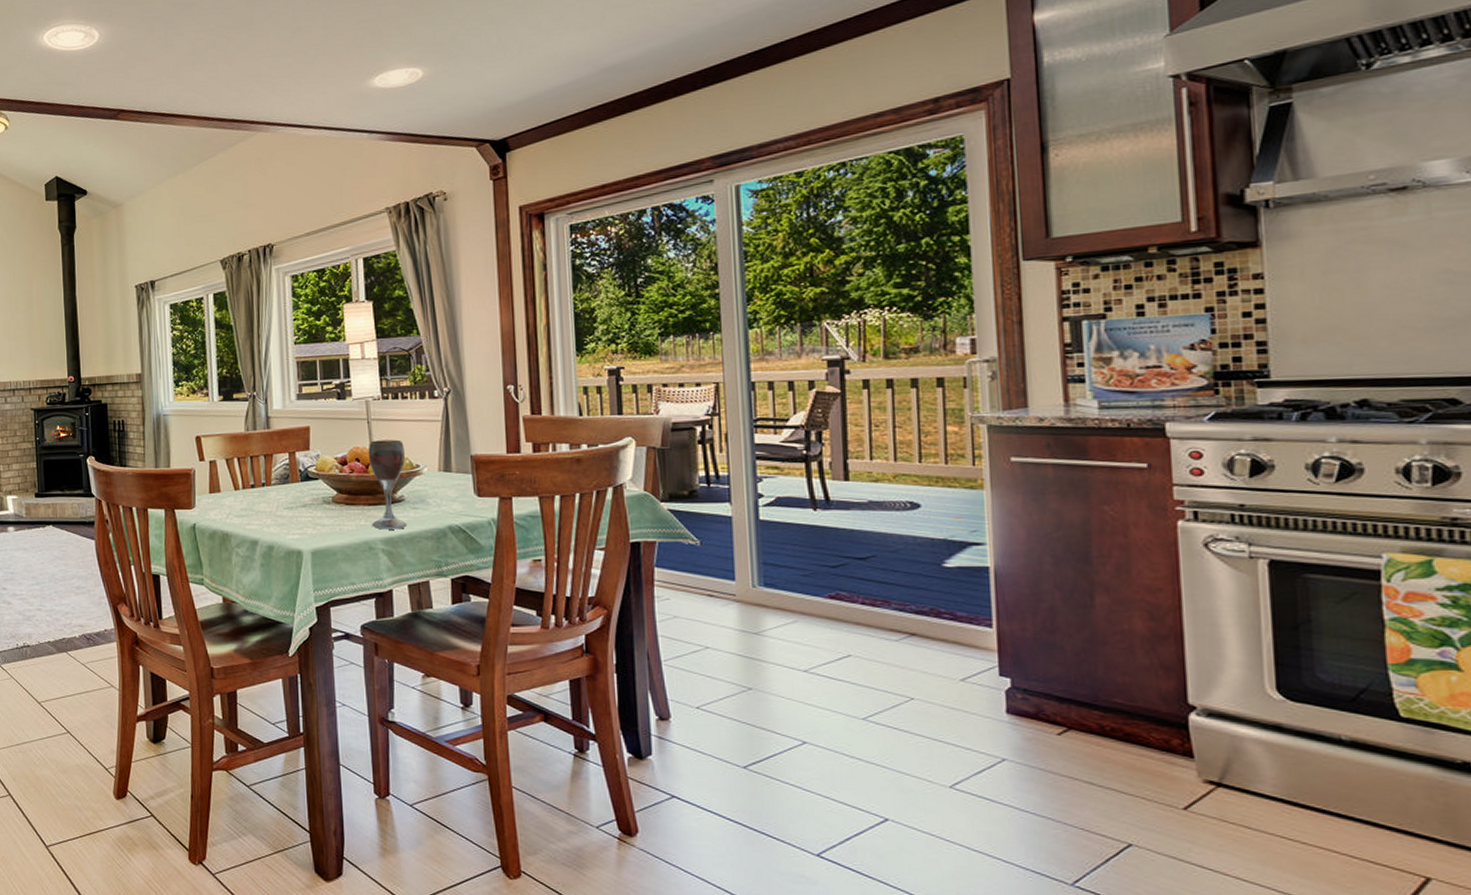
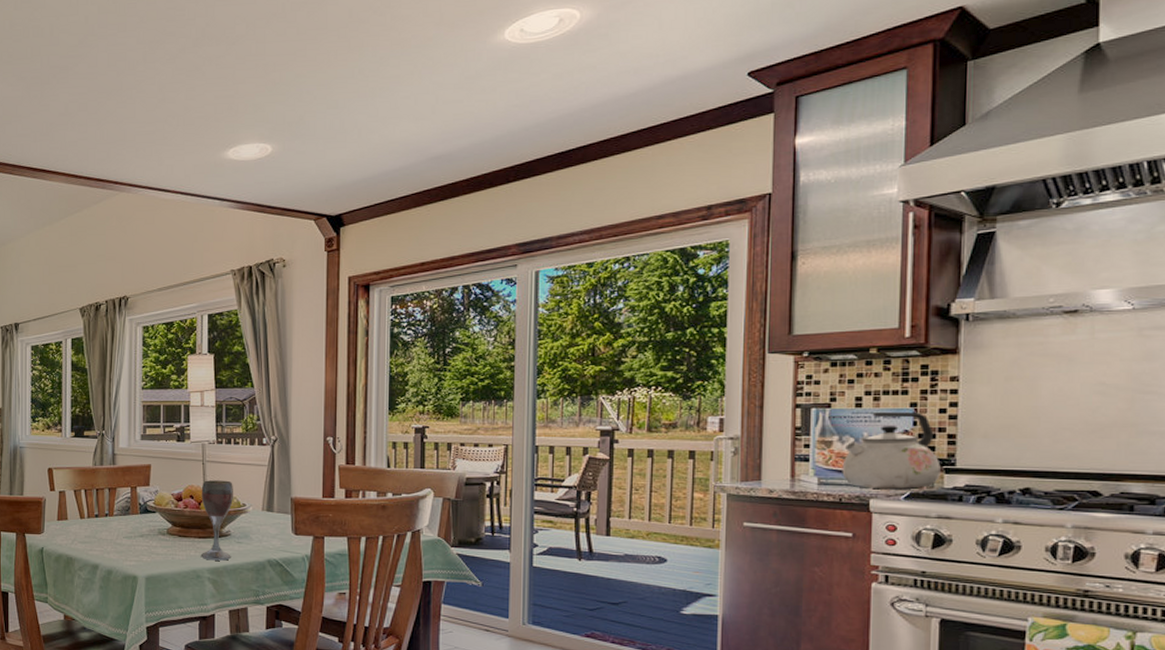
kettle: none [1126,318,1252,410] -> present [842,411,941,489]

